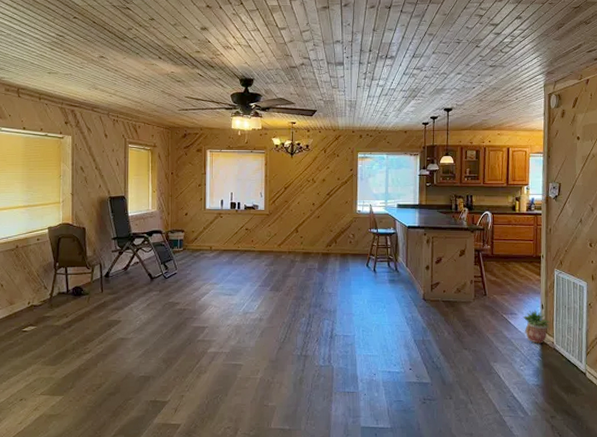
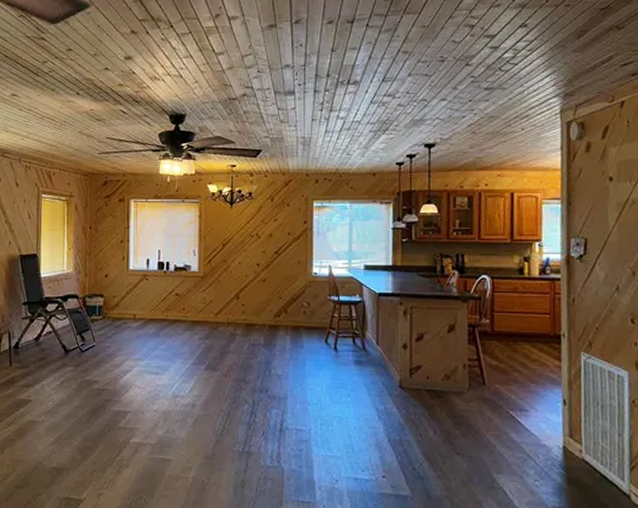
potted plant: present [523,310,553,344] -> none [537,406,580,452]

